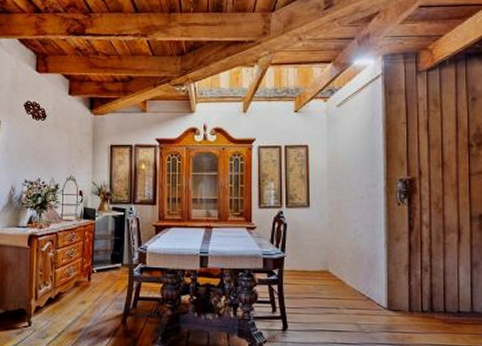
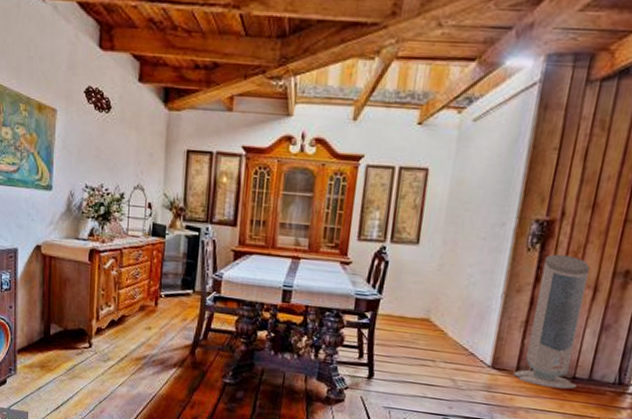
air purifier: none [407,206,463,323] -> present [513,254,590,389]

